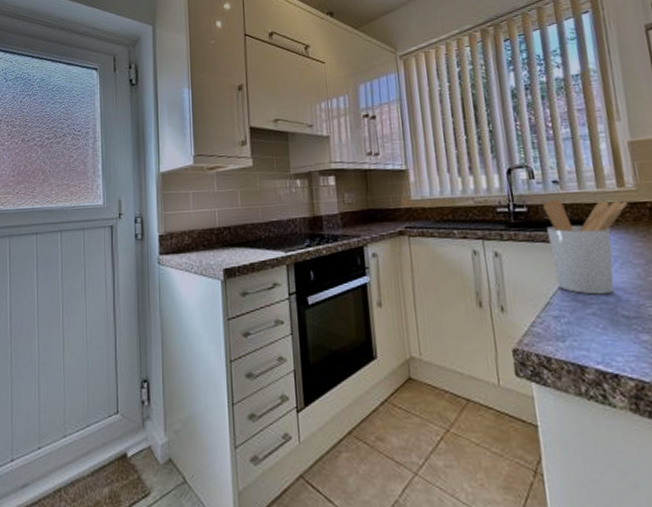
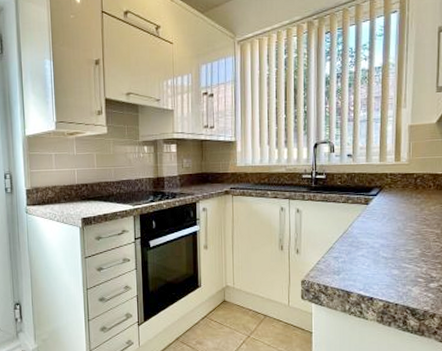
utensil holder: present [543,199,629,295] -> none [338,169,401,242]

